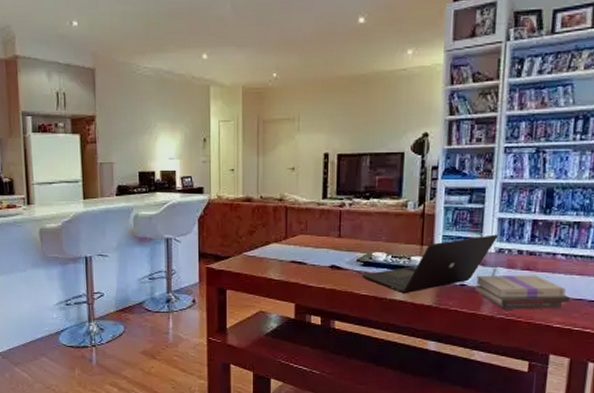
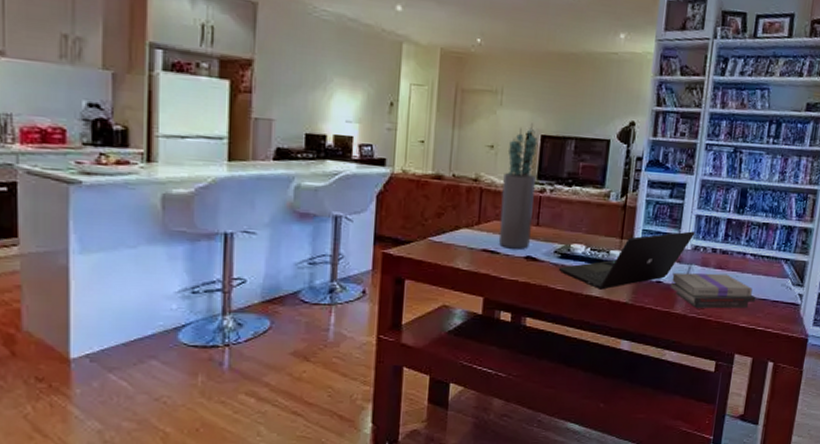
vase: none [304,144,335,259] -> present [498,123,538,249]

